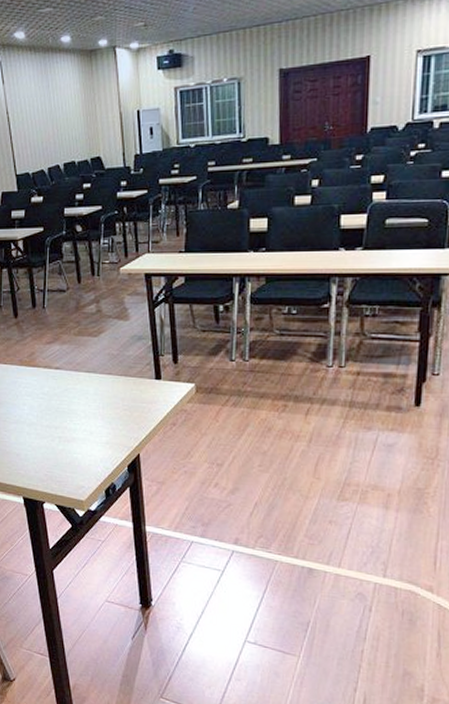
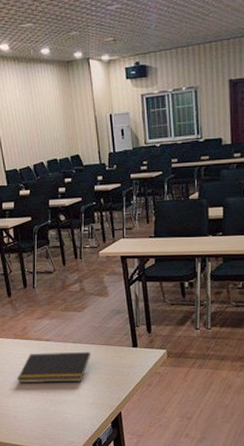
notepad: none [21,382,107,418] -> present [17,351,91,384]

